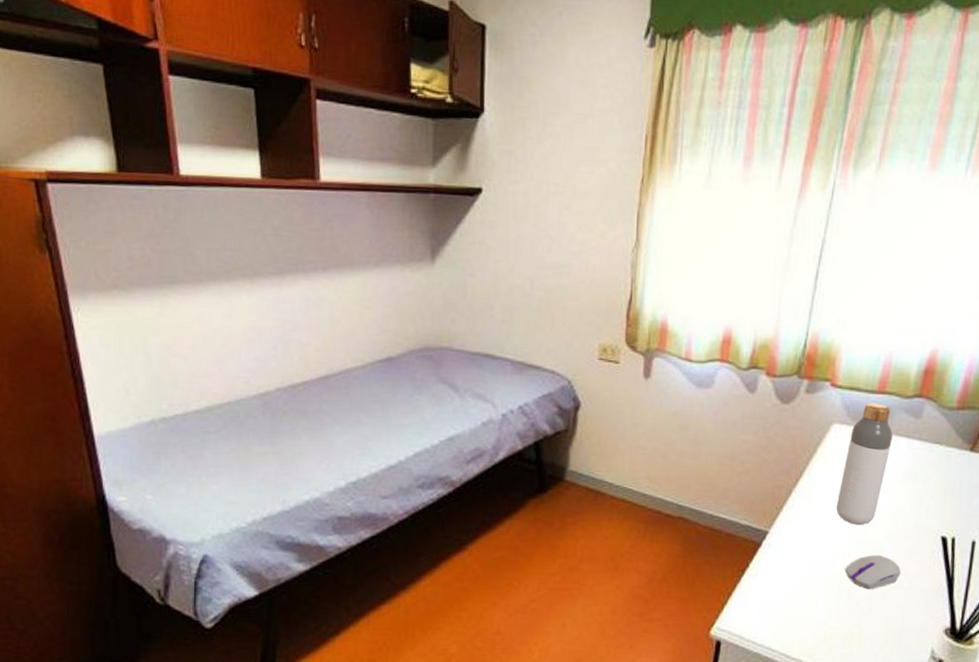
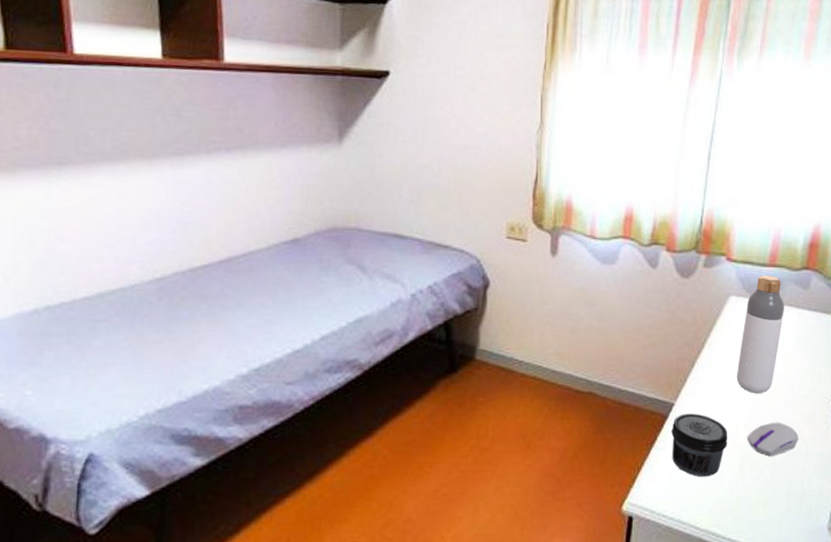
jar: none [764,542,824,607] -> present [671,413,728,477]

